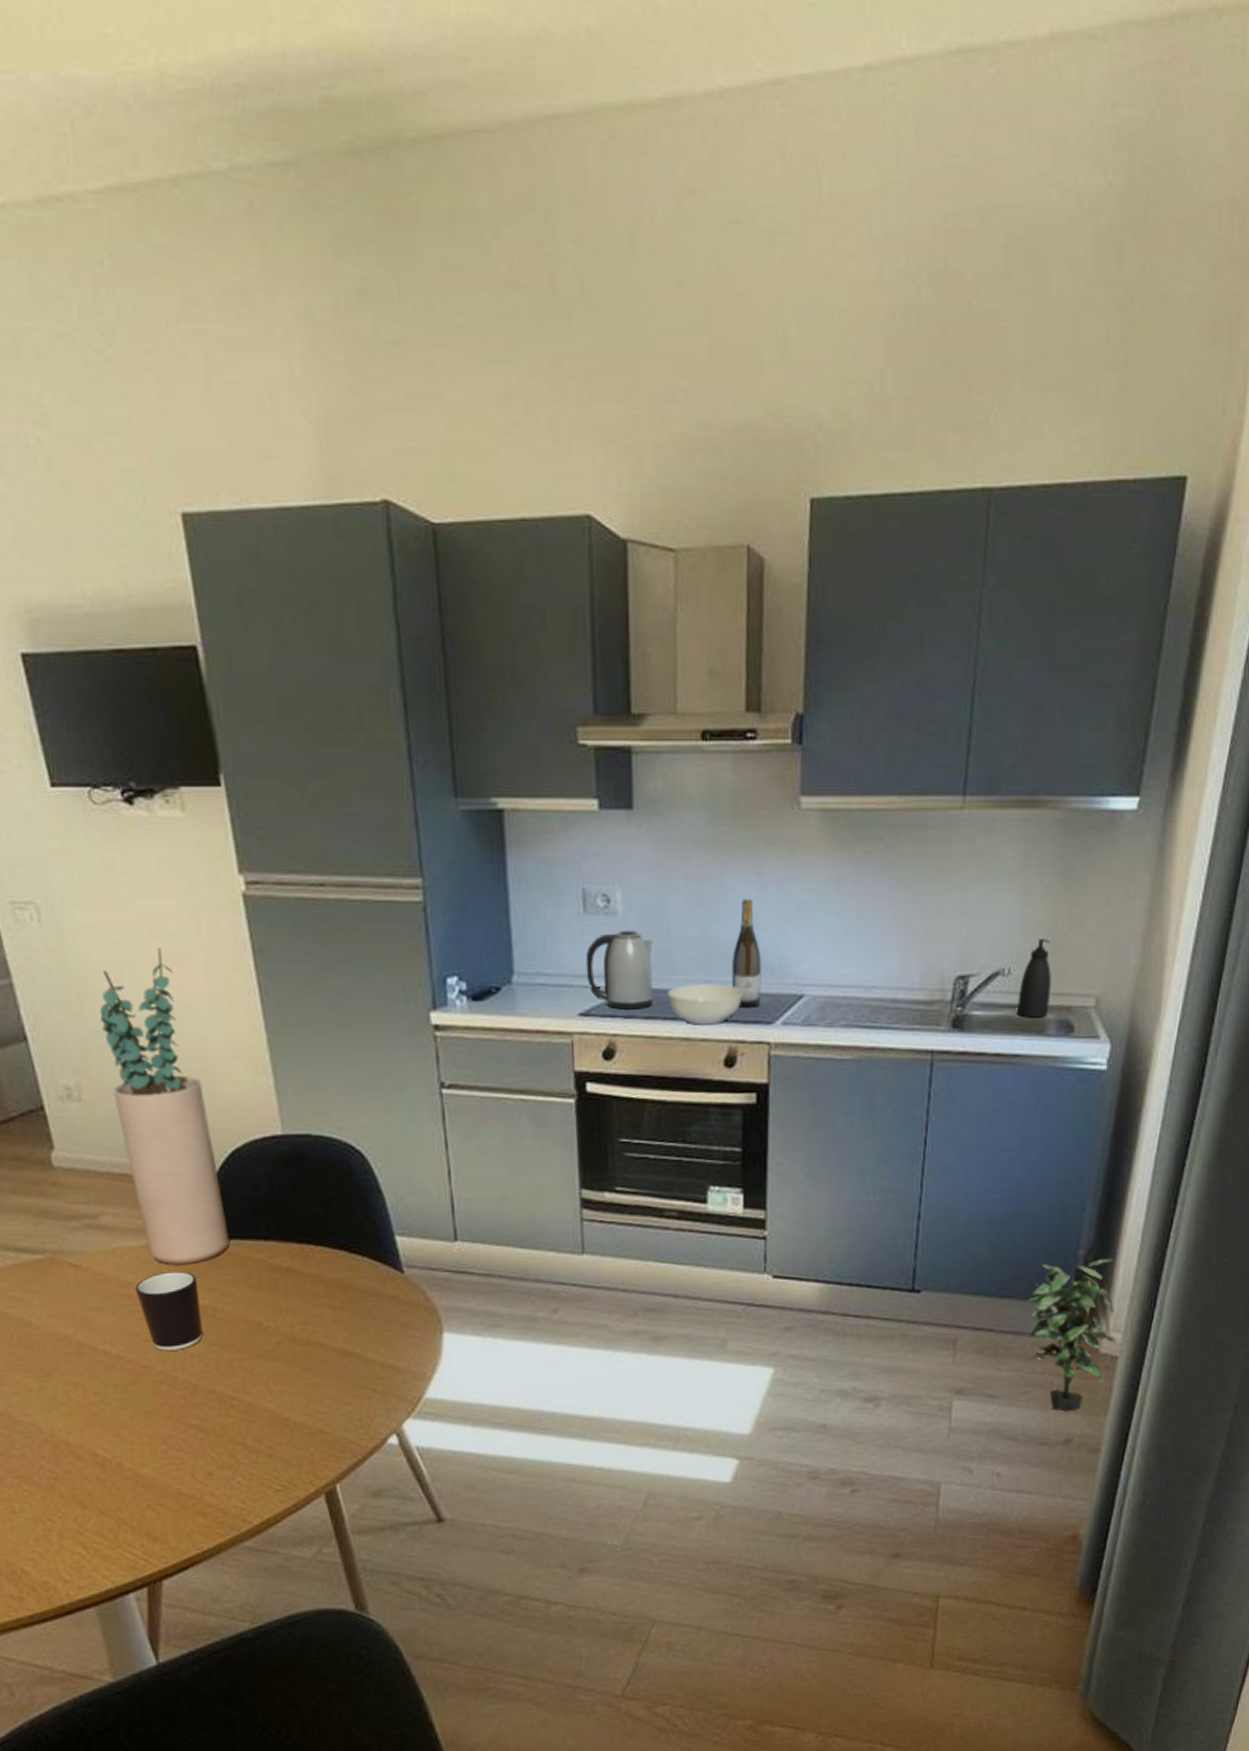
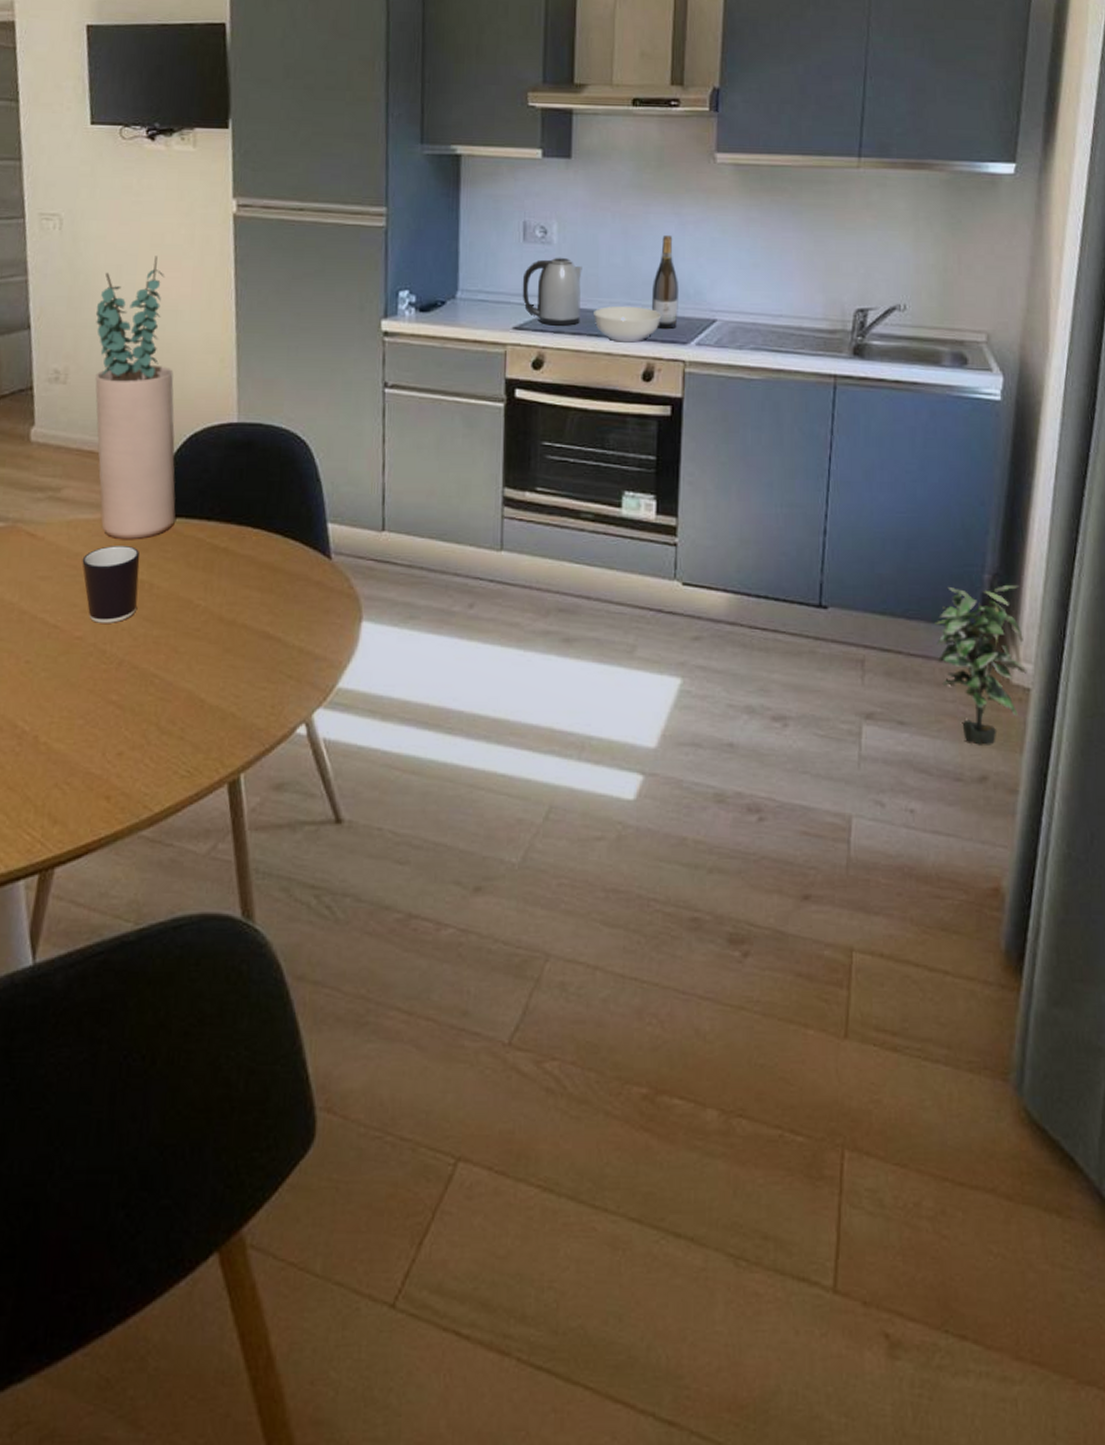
soap dispenser: present [1017,939,1051,1018] -> none [913,280,944,350]

